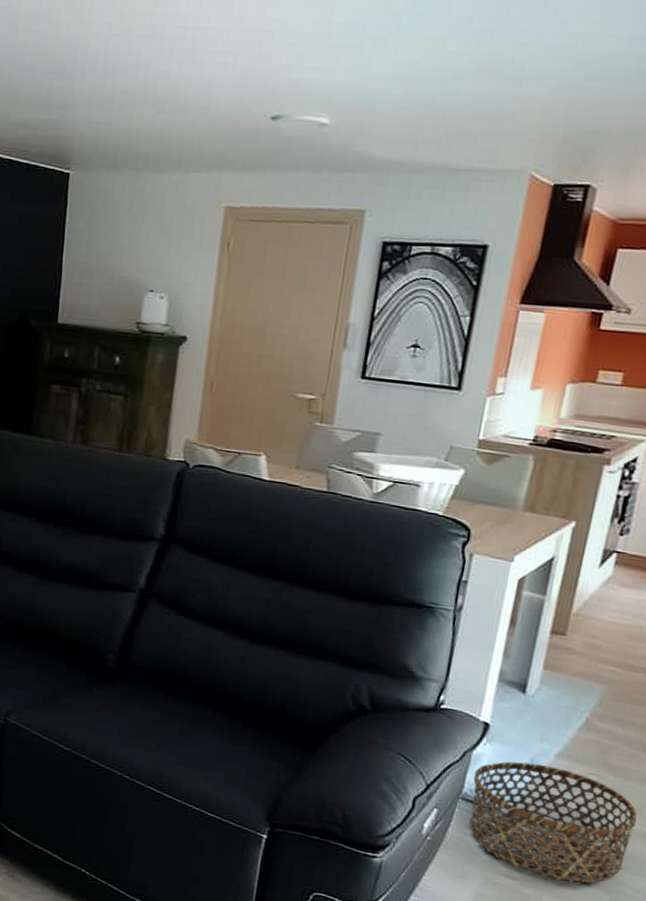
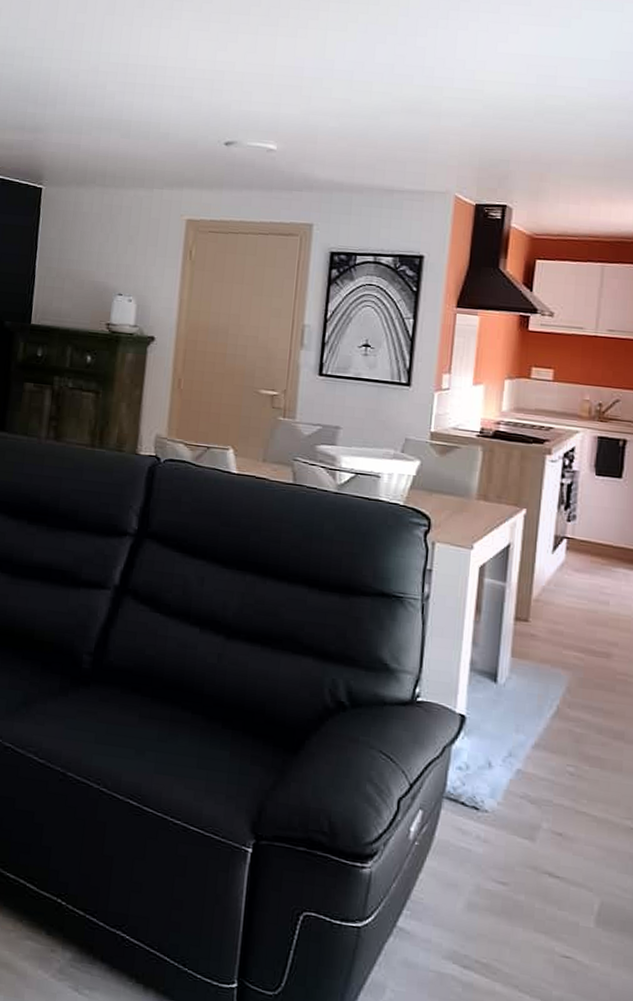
basket: present [469,761,638,884] -> none [455,755,617,887]

